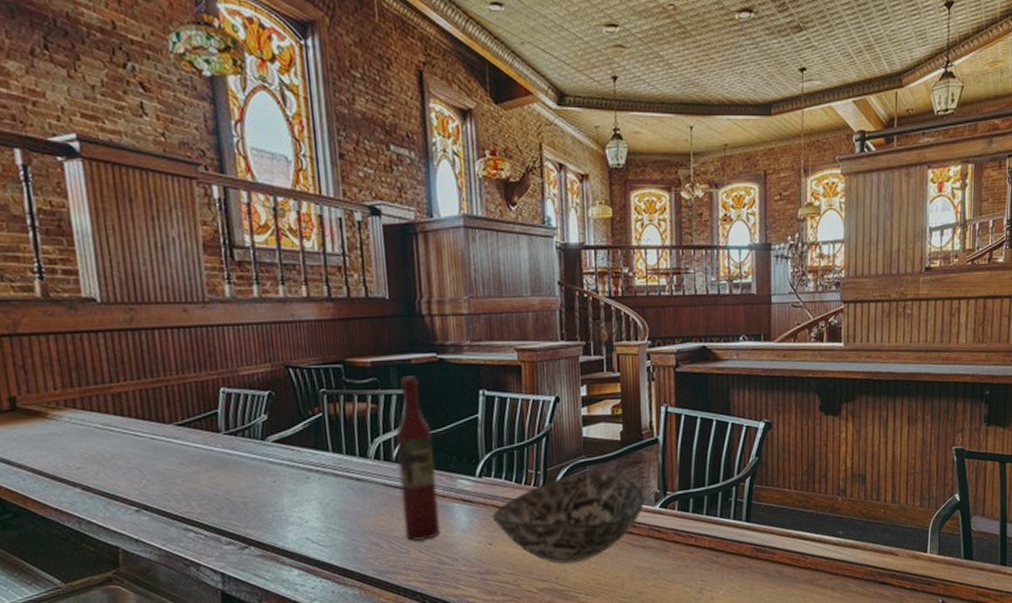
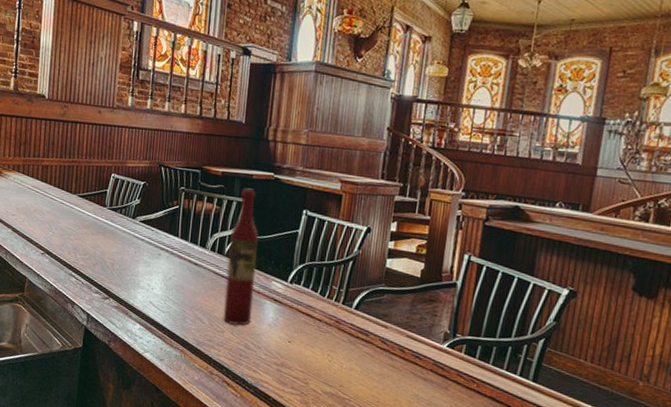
bowl: present [491,472,644,564] -> none [294,298,434,378]

